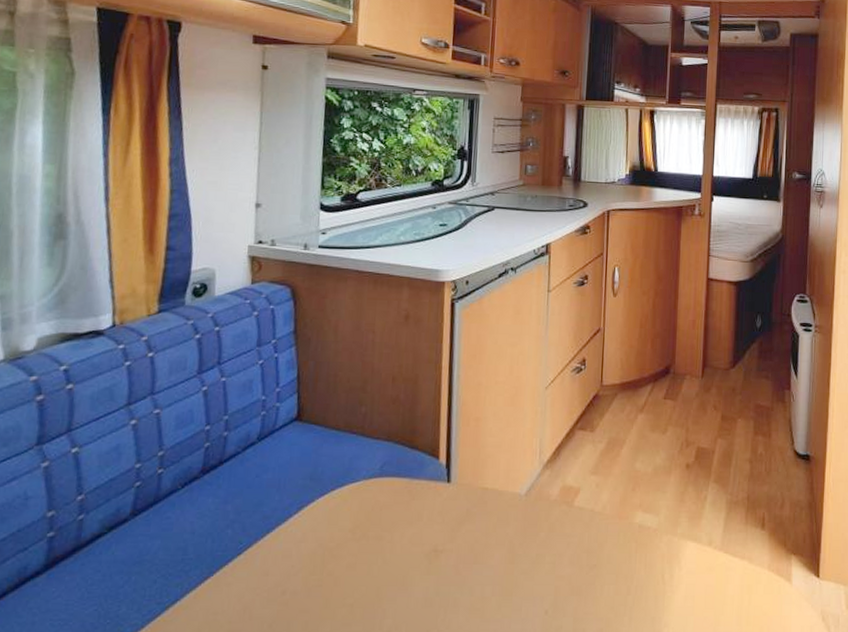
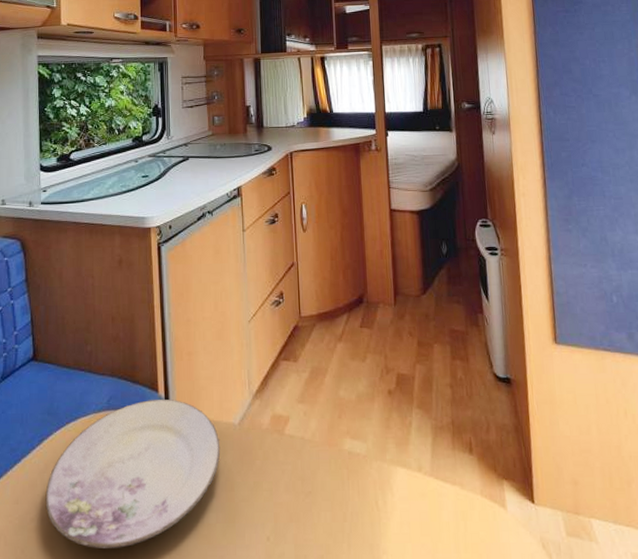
plate: none [300,466,503,622] -> present [45,398,221,548]

